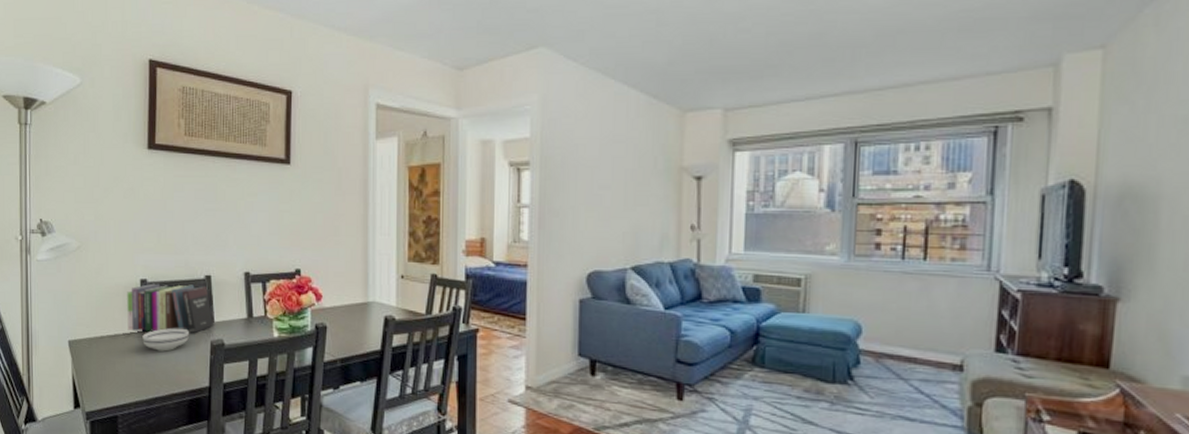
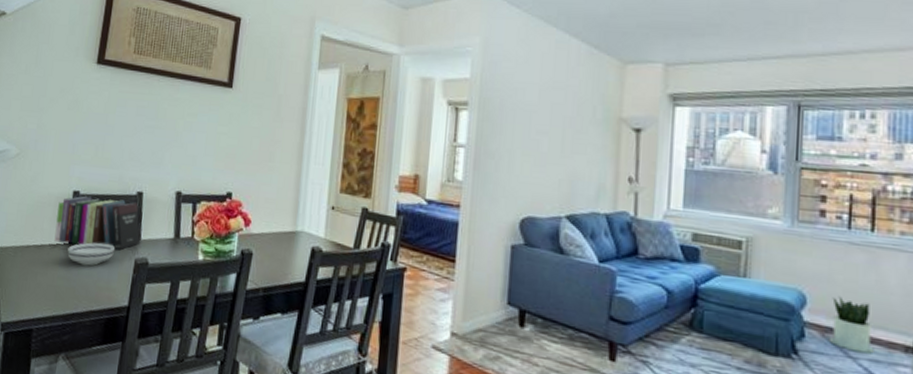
planter: none [882,323,924,376] -> present [828,296,874,356]

